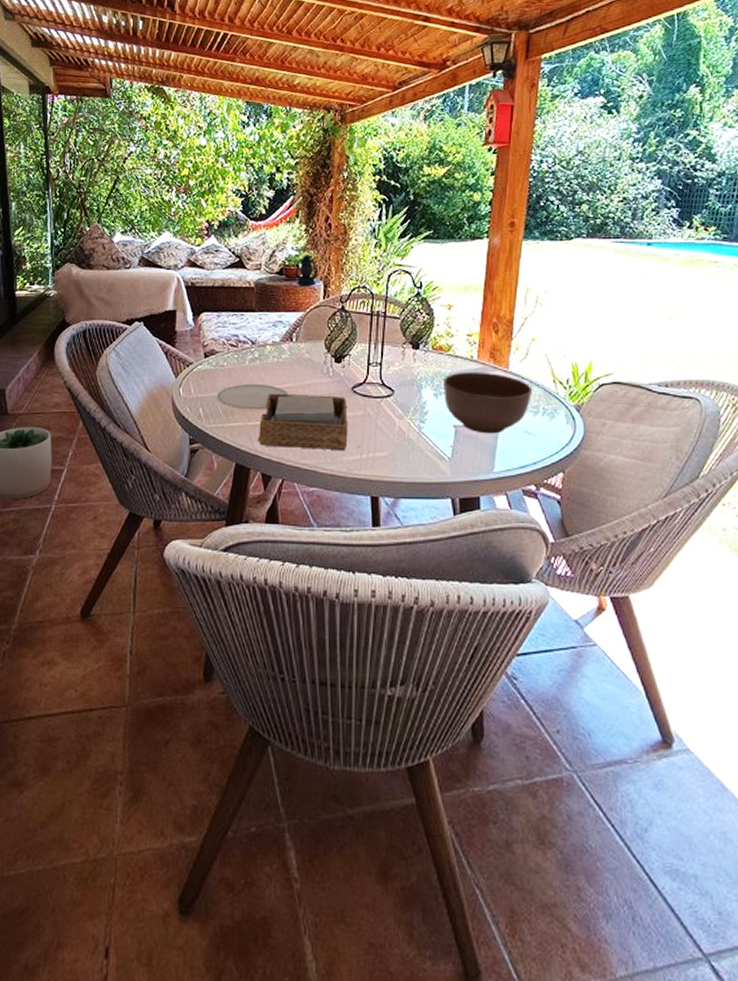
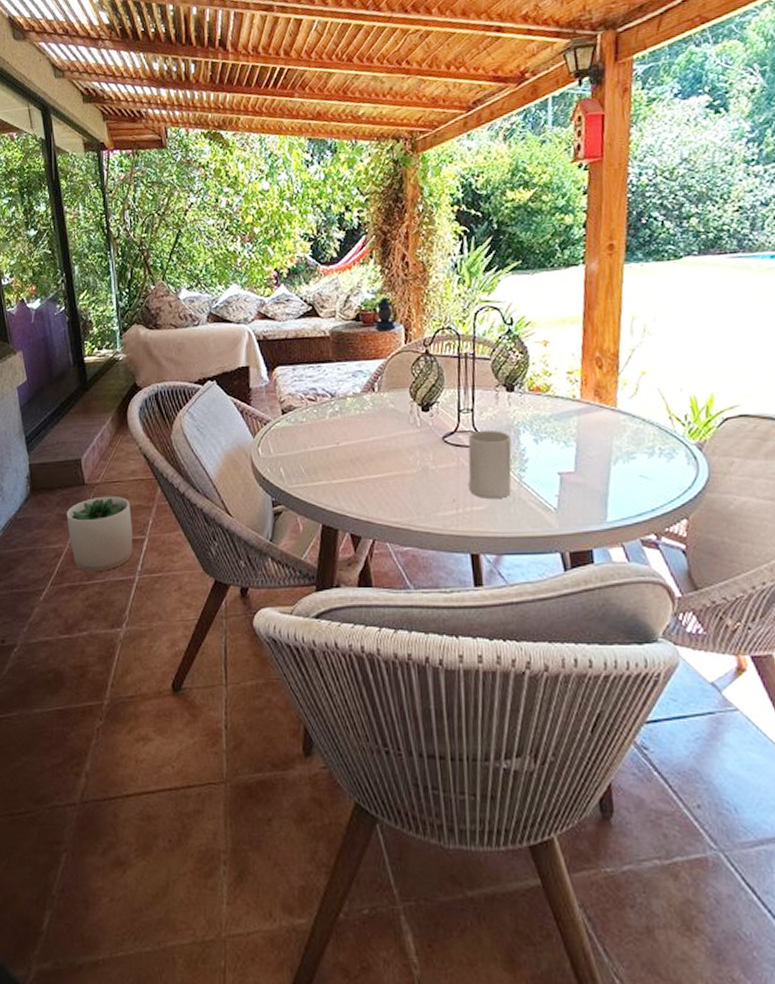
plate: present [216,383,288,410] -> none [297,438,374,468]
napkin holder: present [259,393,348,451] -> none [344,447,442,507]
cup: none [373,383,414,447] -> present [468,429,512,500]
bowl: present [443,371,533,434] -> none [543,412,647,480]

